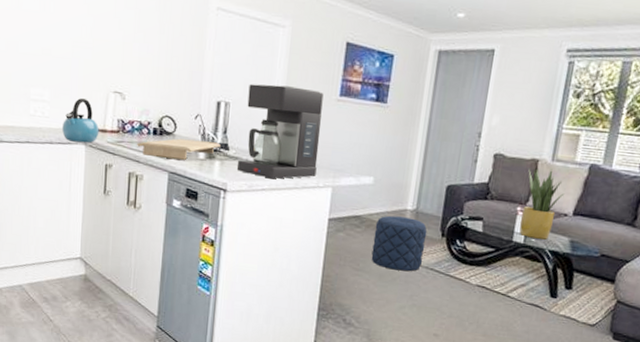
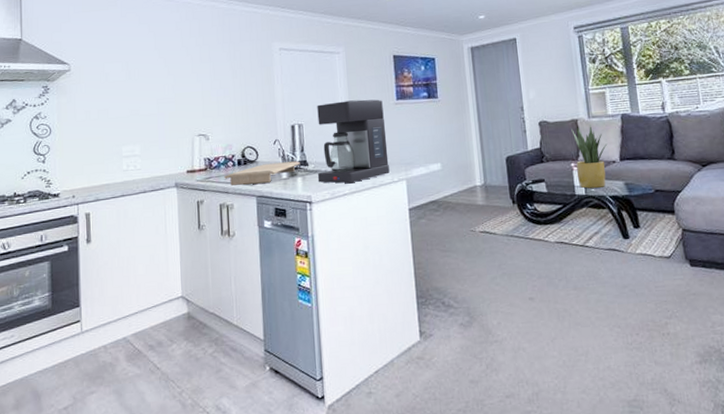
kettle: present [61,98,99,144] -> none [153,146,189,188]
pouf: present [371,215,427,272] -> none [452,192,502,244]

